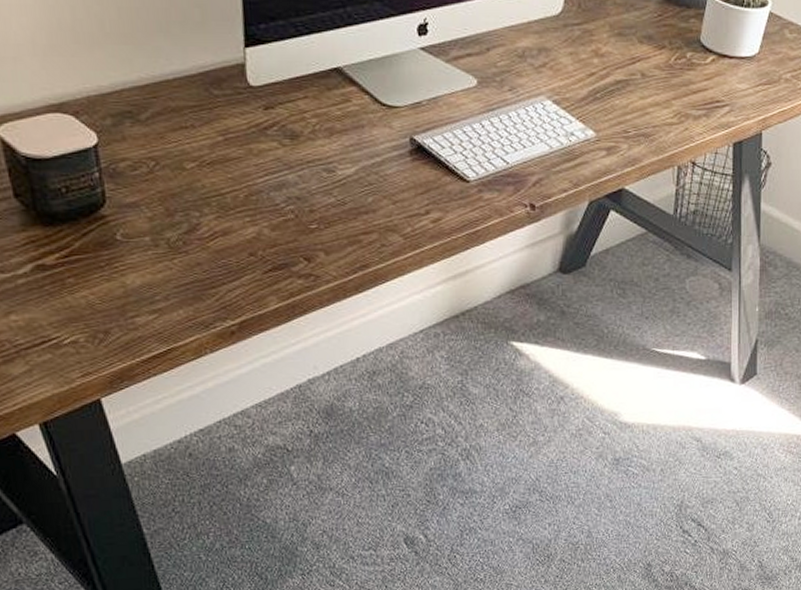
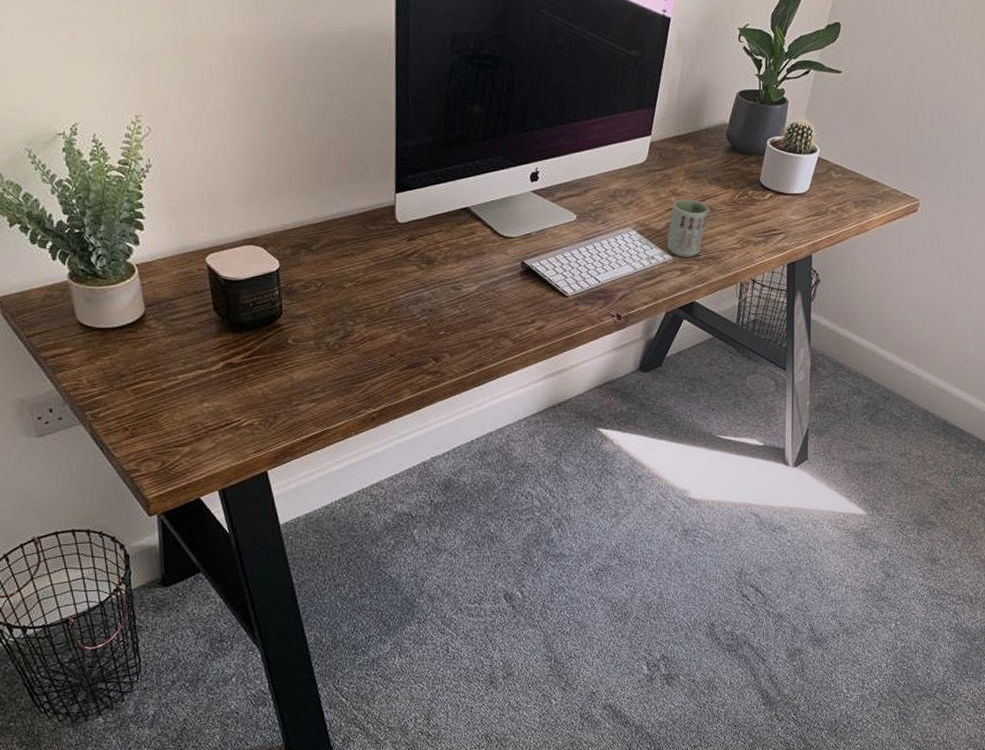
cup: none [588,61,639,134] -> present [666,199,708,257]

